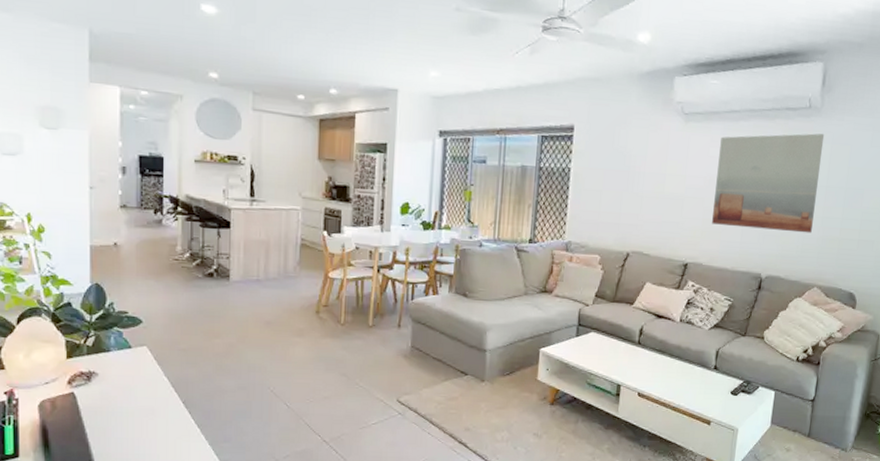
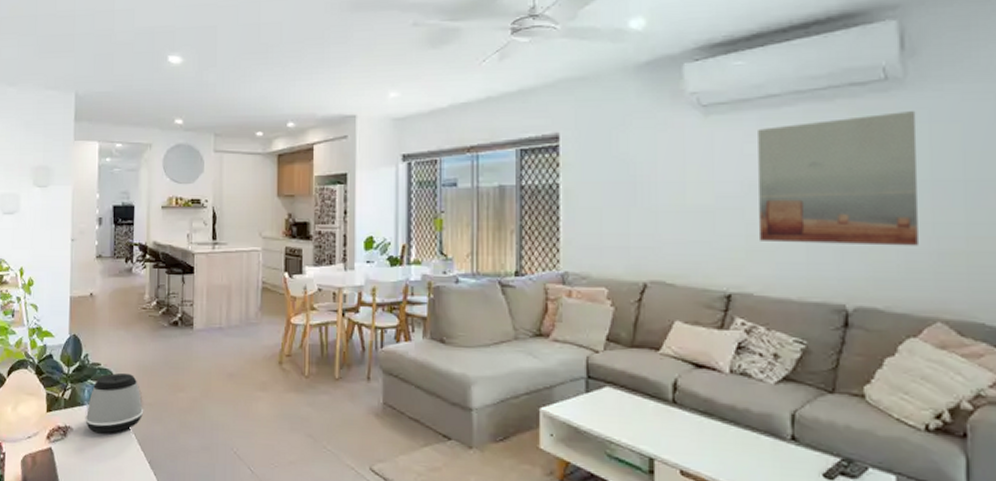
speaker: none [112,320,177,378] -> present [85,372,144,434]

